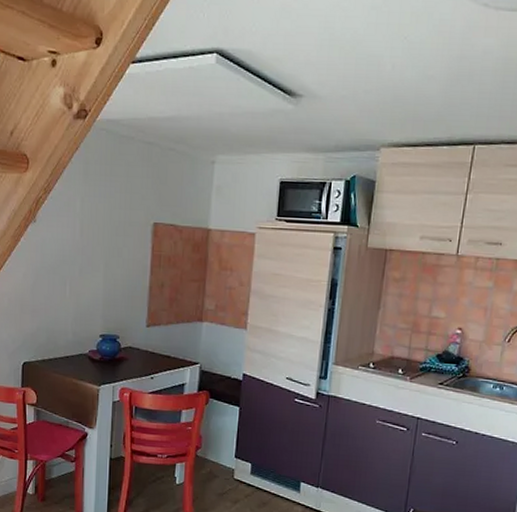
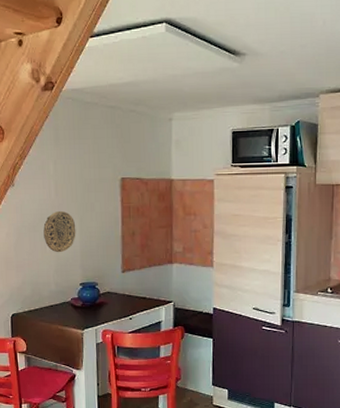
decorative plate: none [64,254,100,300] -> present [43,211,76,253]

